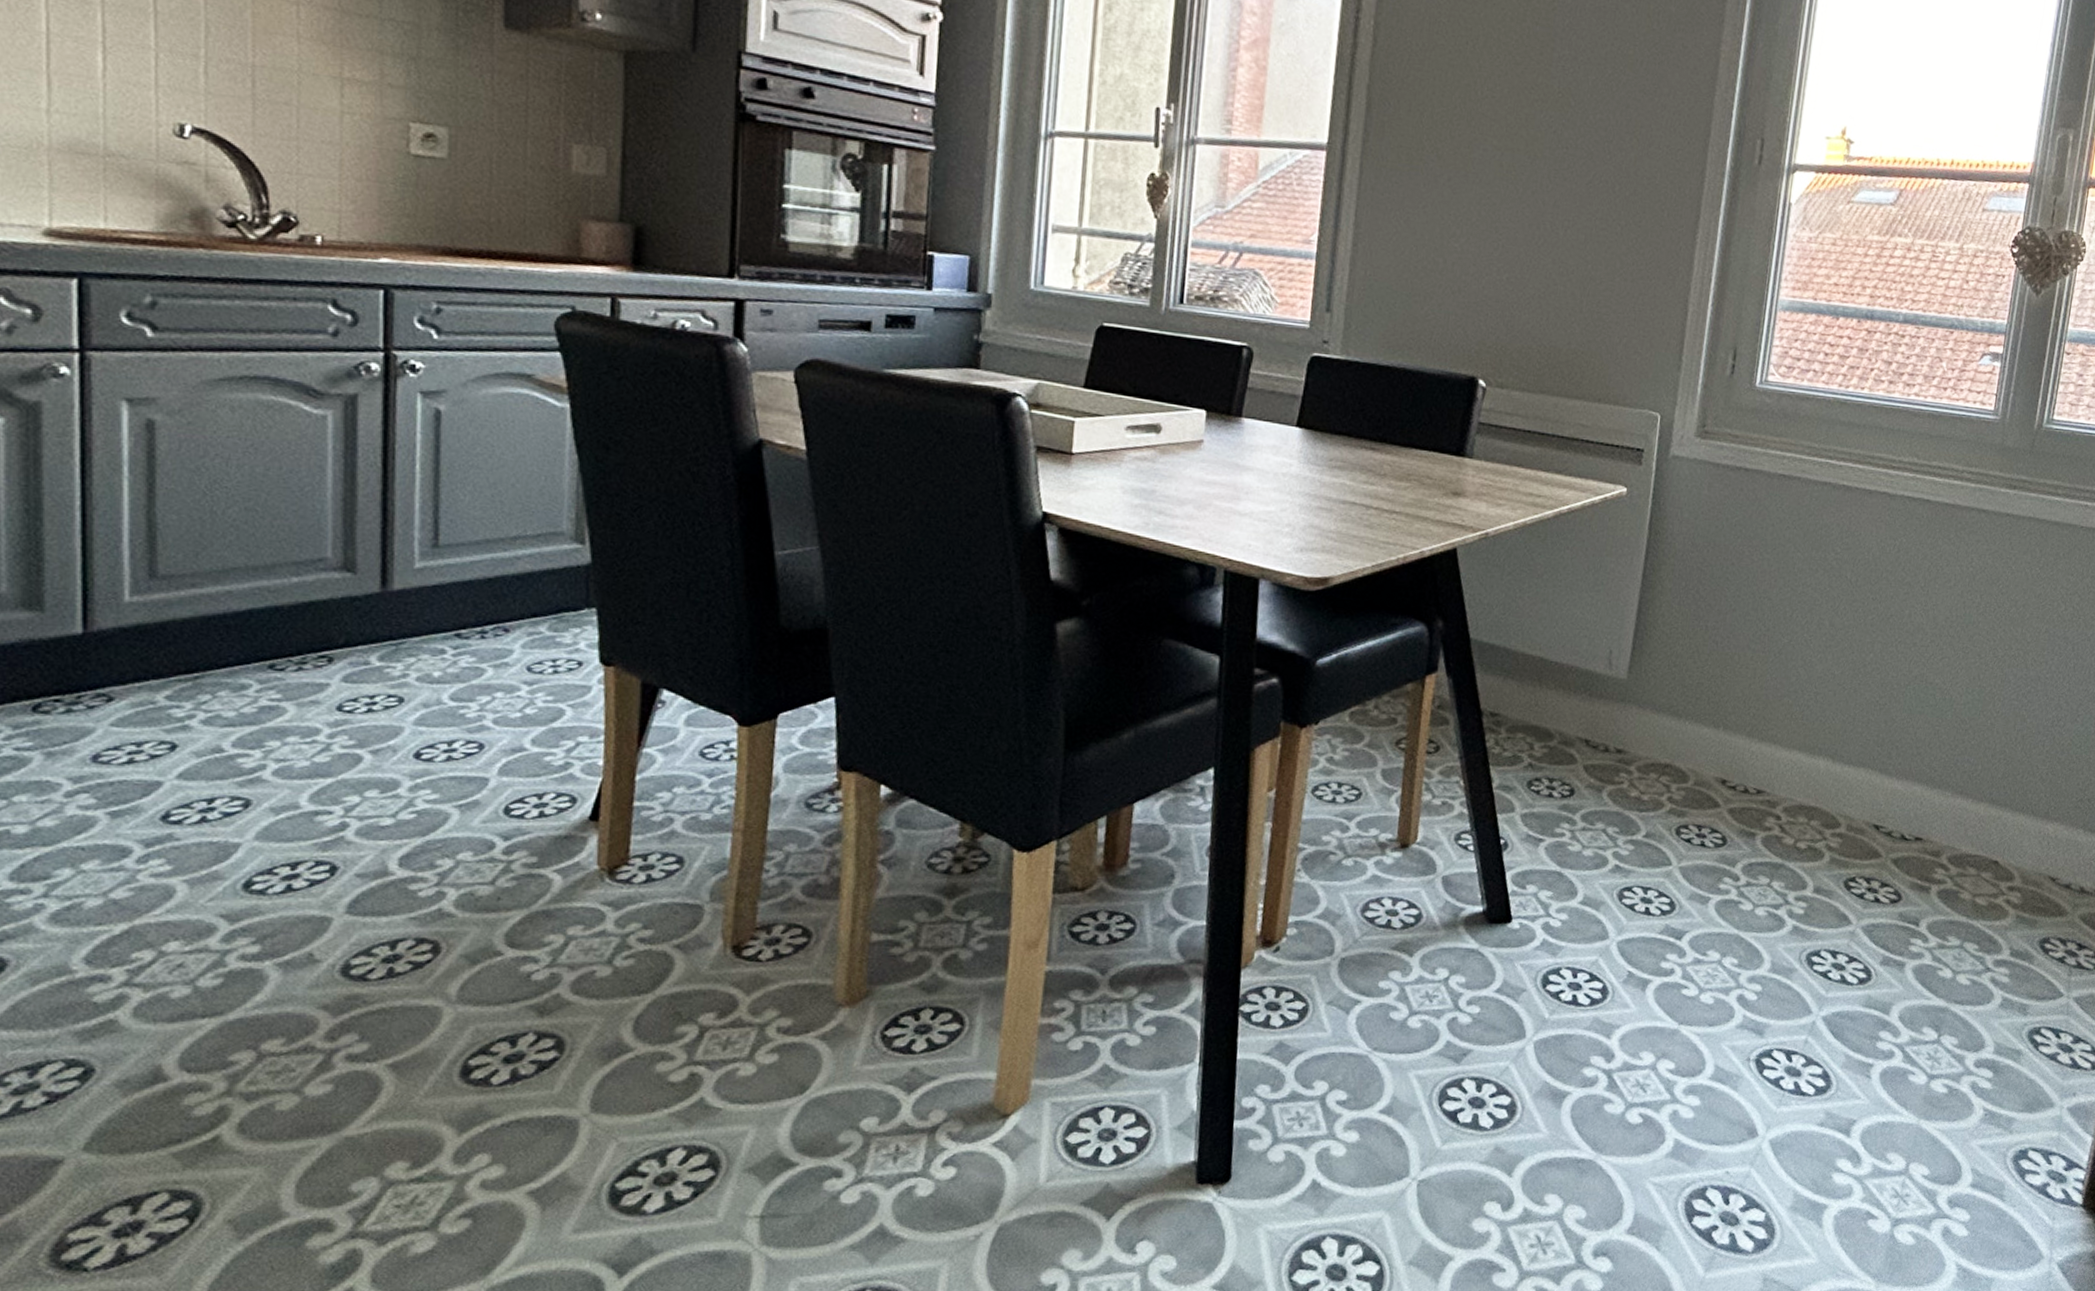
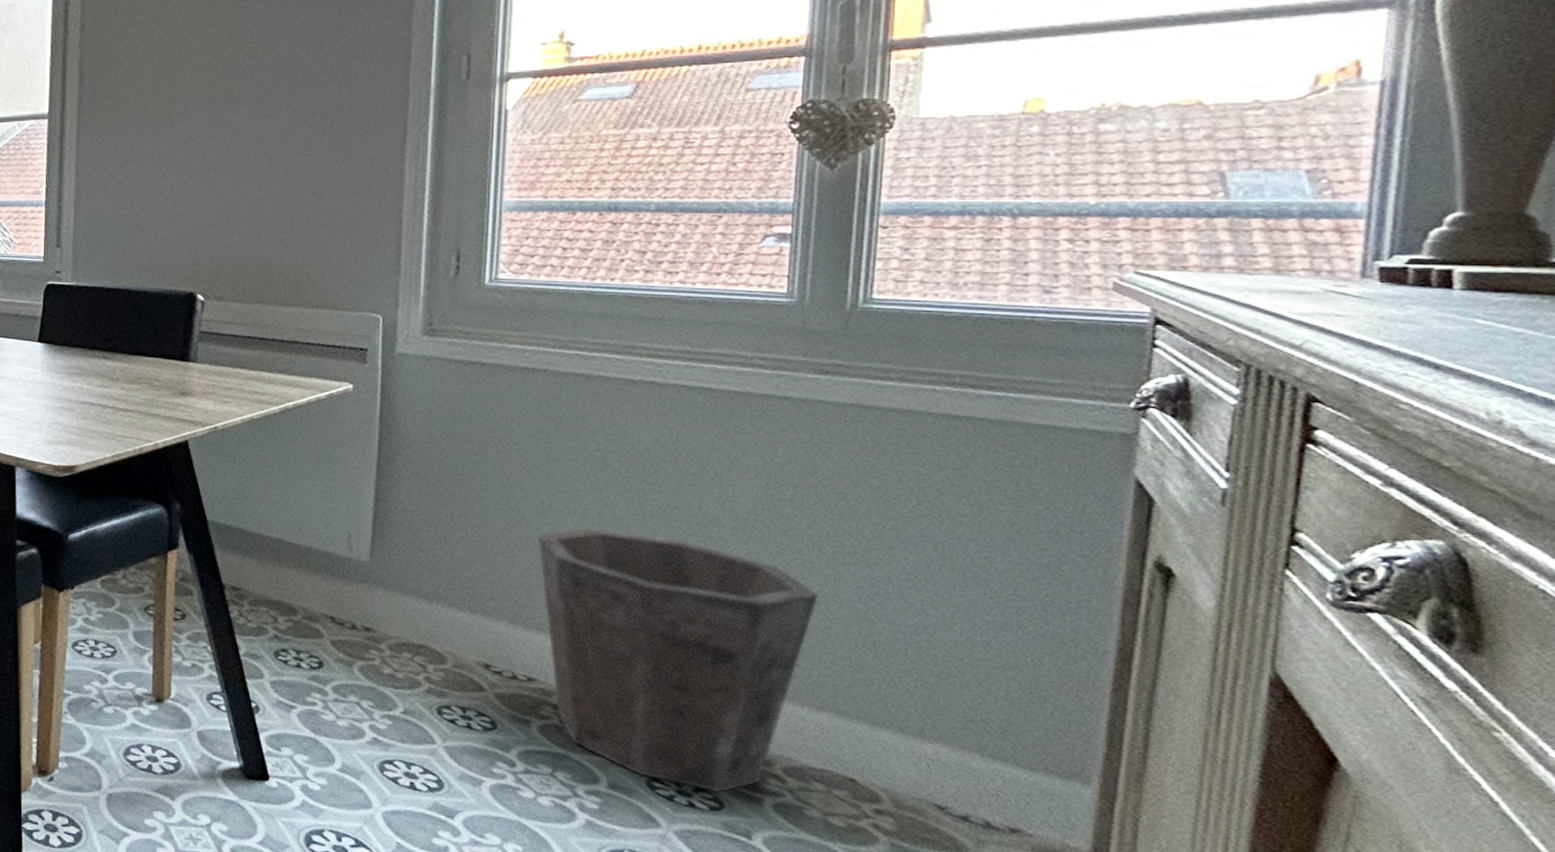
waste bin: none [1777,638,1989,886] -> present [537,529,818,793]

